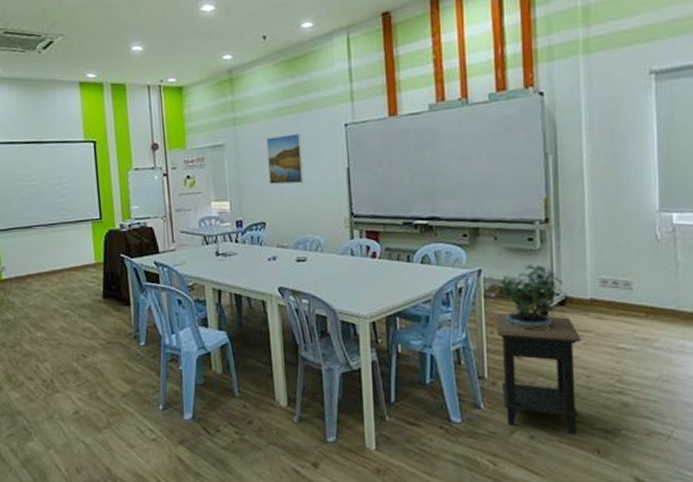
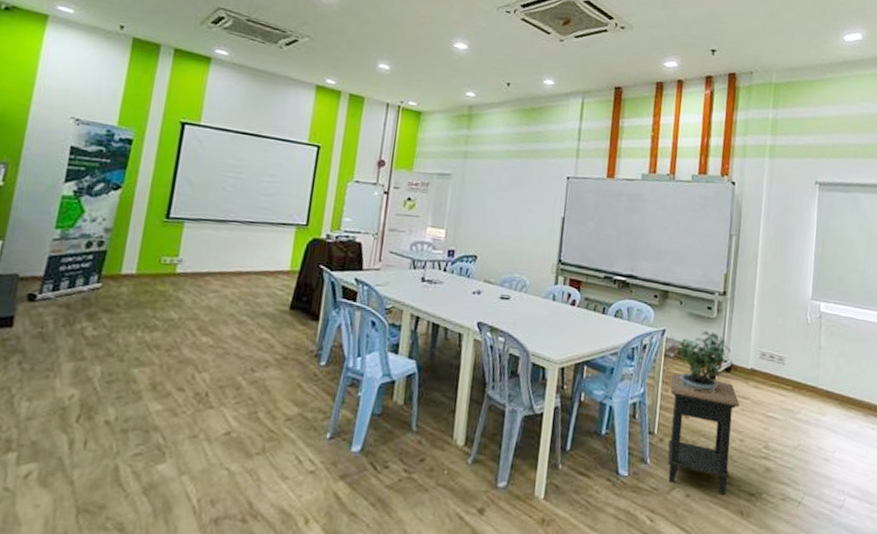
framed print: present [267,134,304,184] -> none [488,175,526,225]

